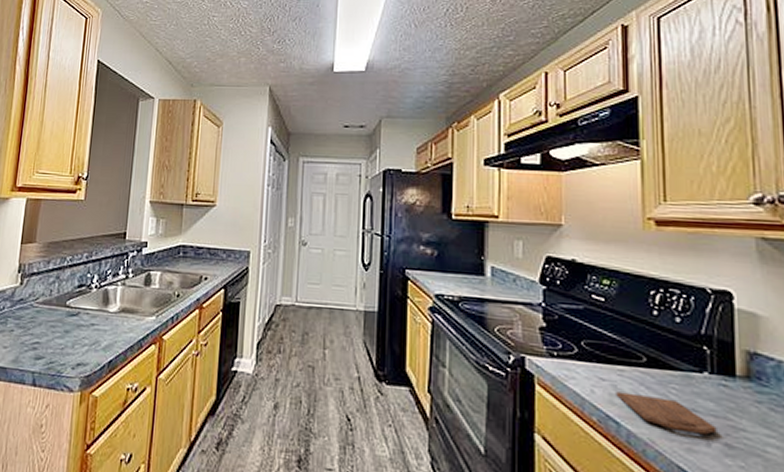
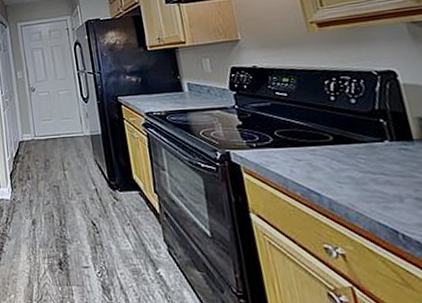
cutting board: present [616,391,717,435] -> none [312,167,407,194]

